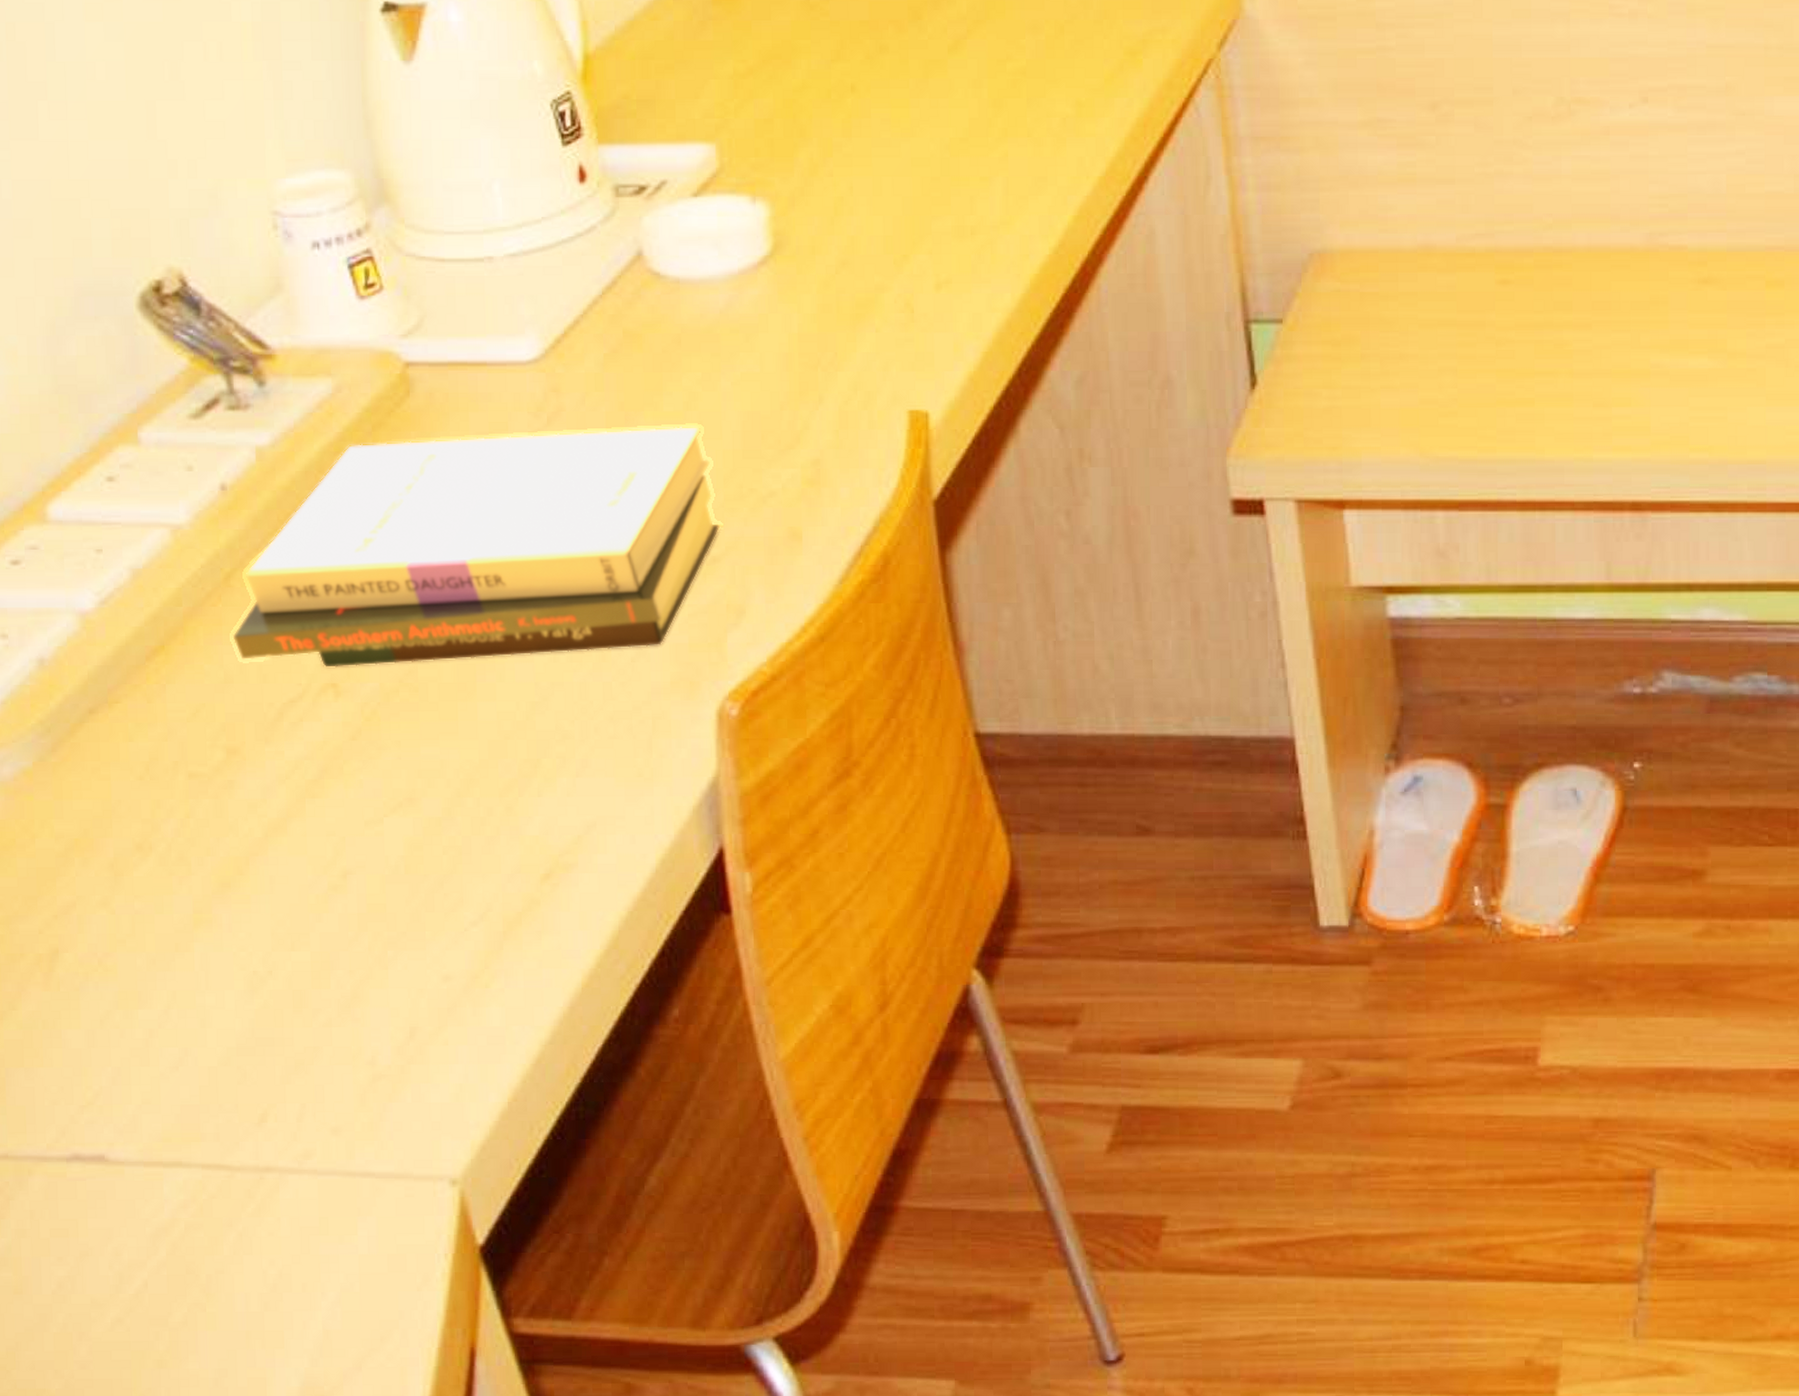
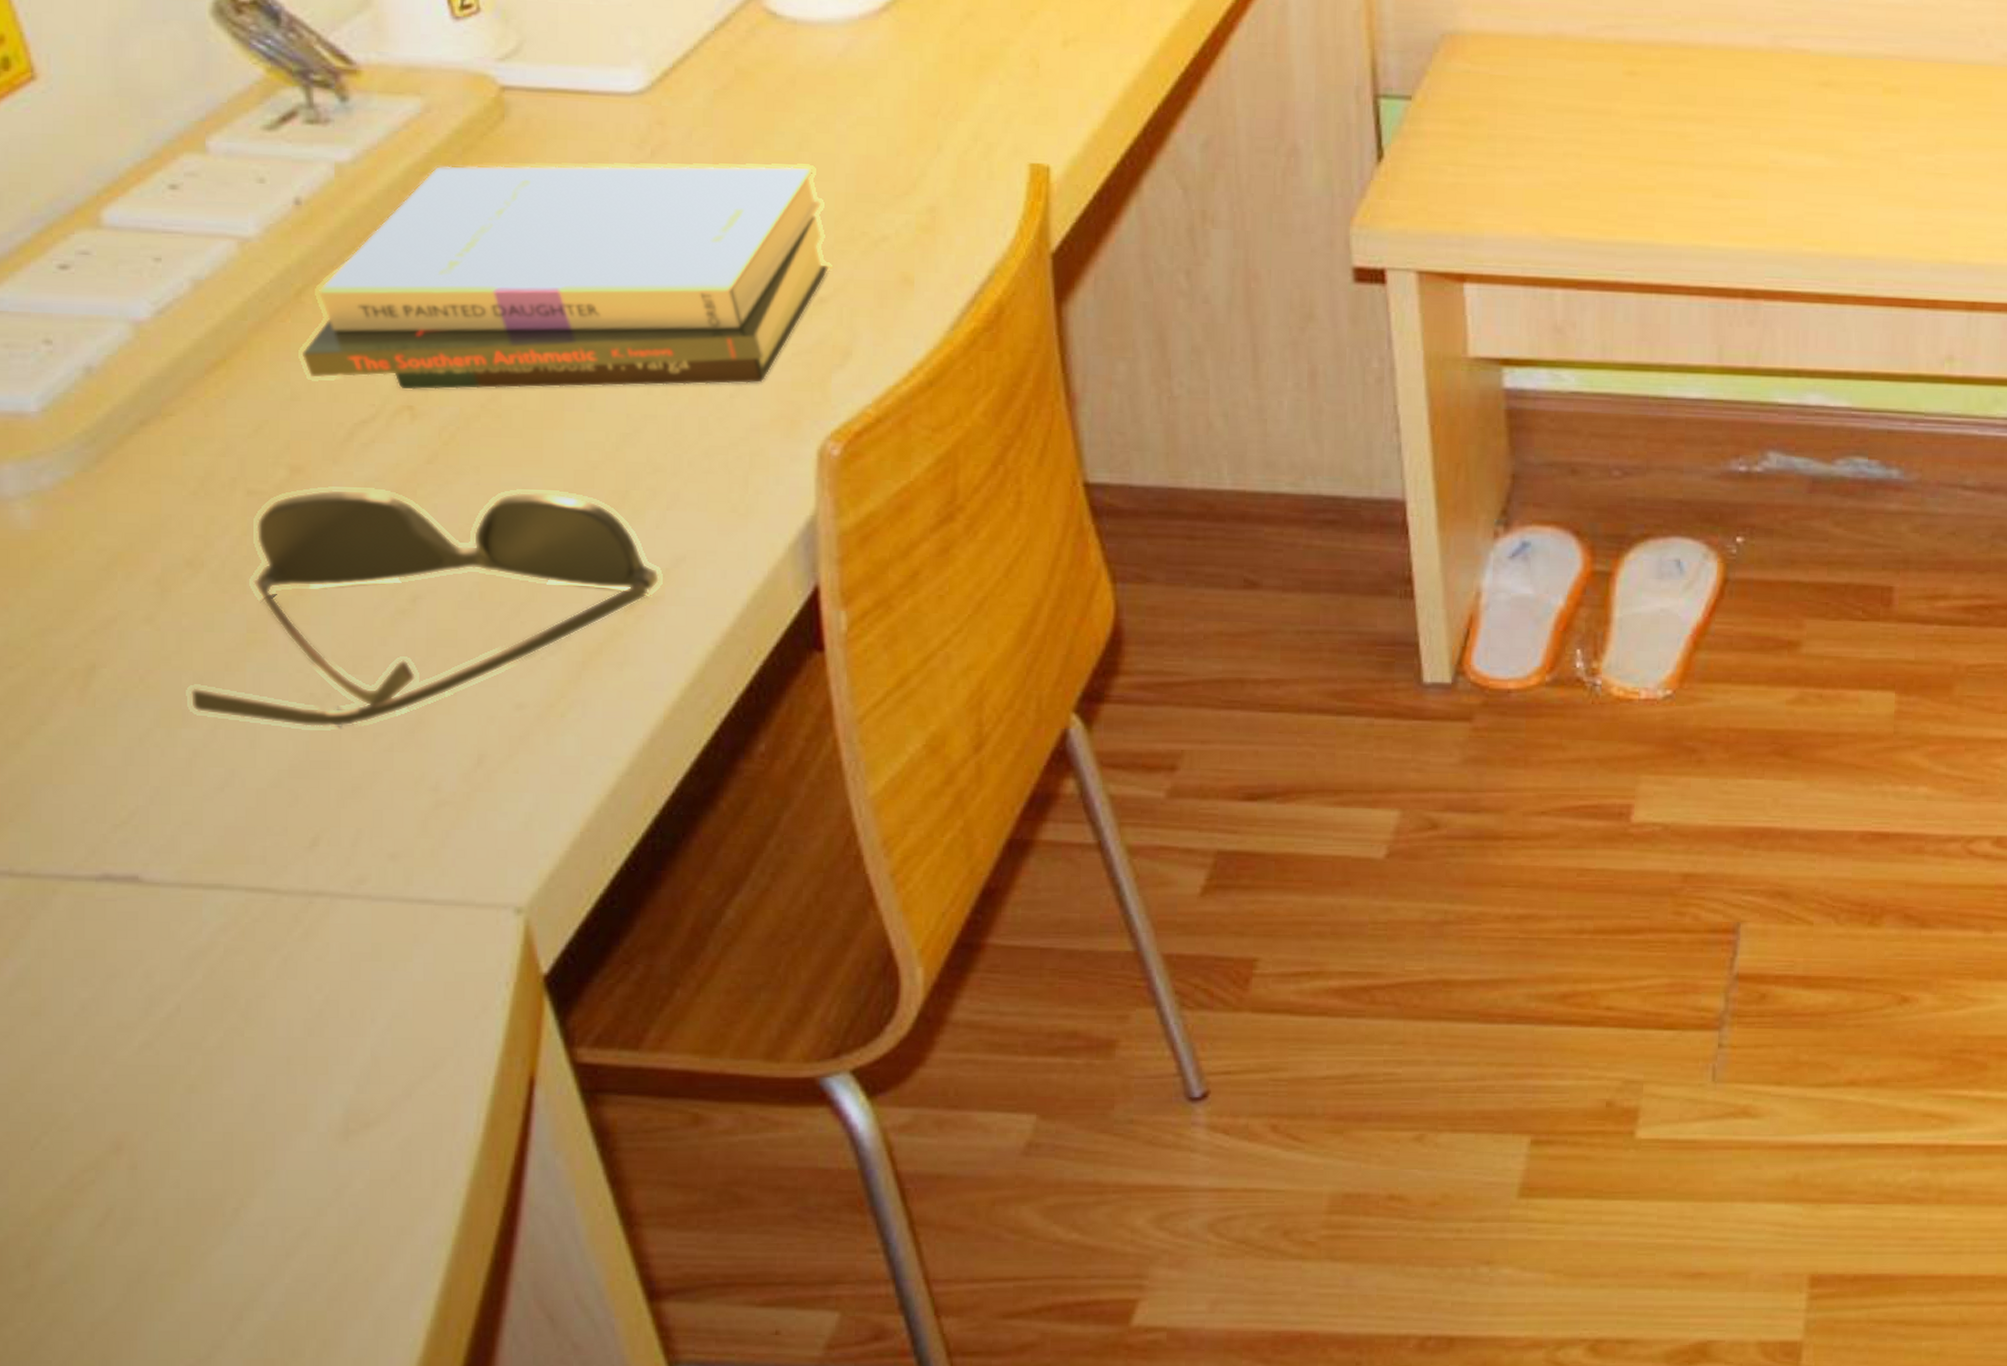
eyeglasses: none [144,764,573,1004] -> present [190,489,660,727]

